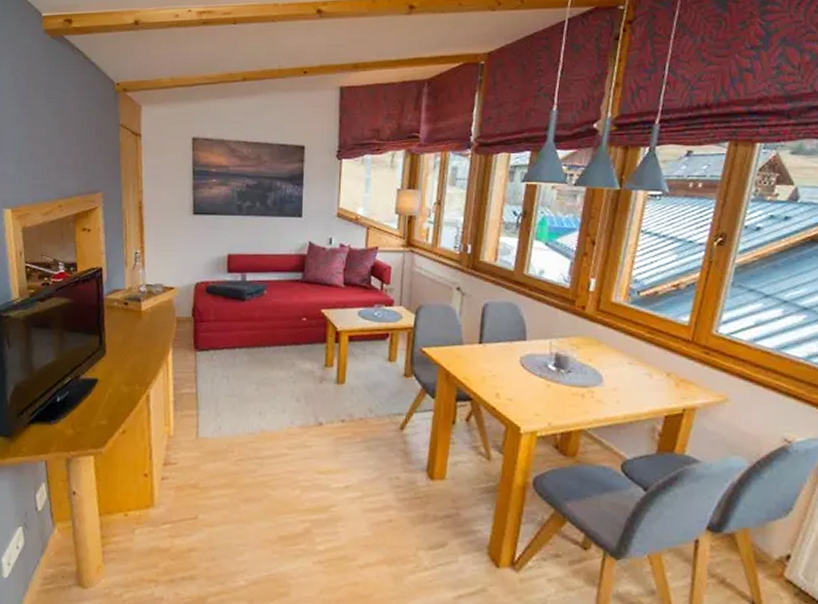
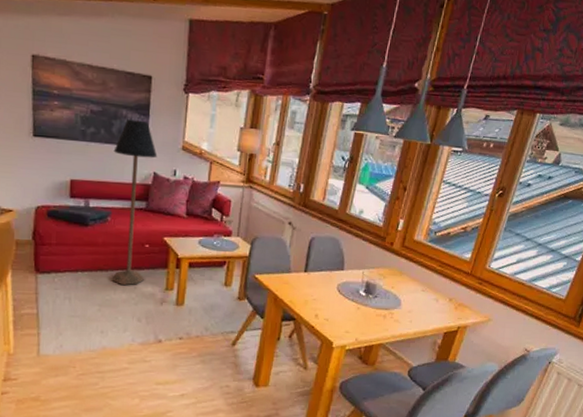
floor lamp: none [269,190,312,363] -> present [113,119,157,286]

